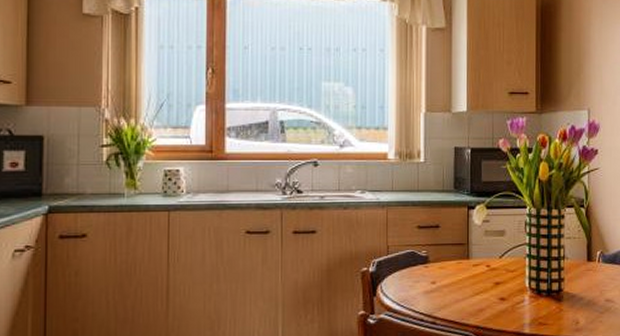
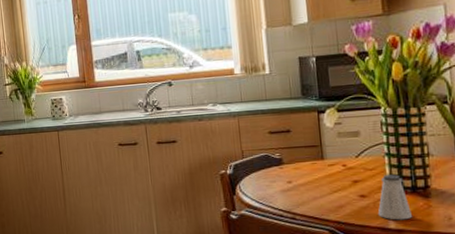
saltshaker: none [516,277,546,325] -> present [378,174,413,220]

